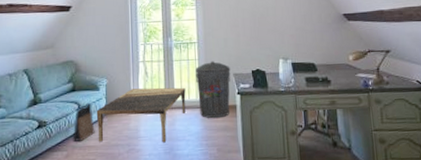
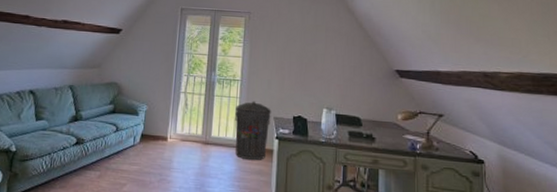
bag: present [72,103,95,142] -> none [107,127,130,164]
coffee table: present [96,87,186,143] -> none [131,118,224,178]

